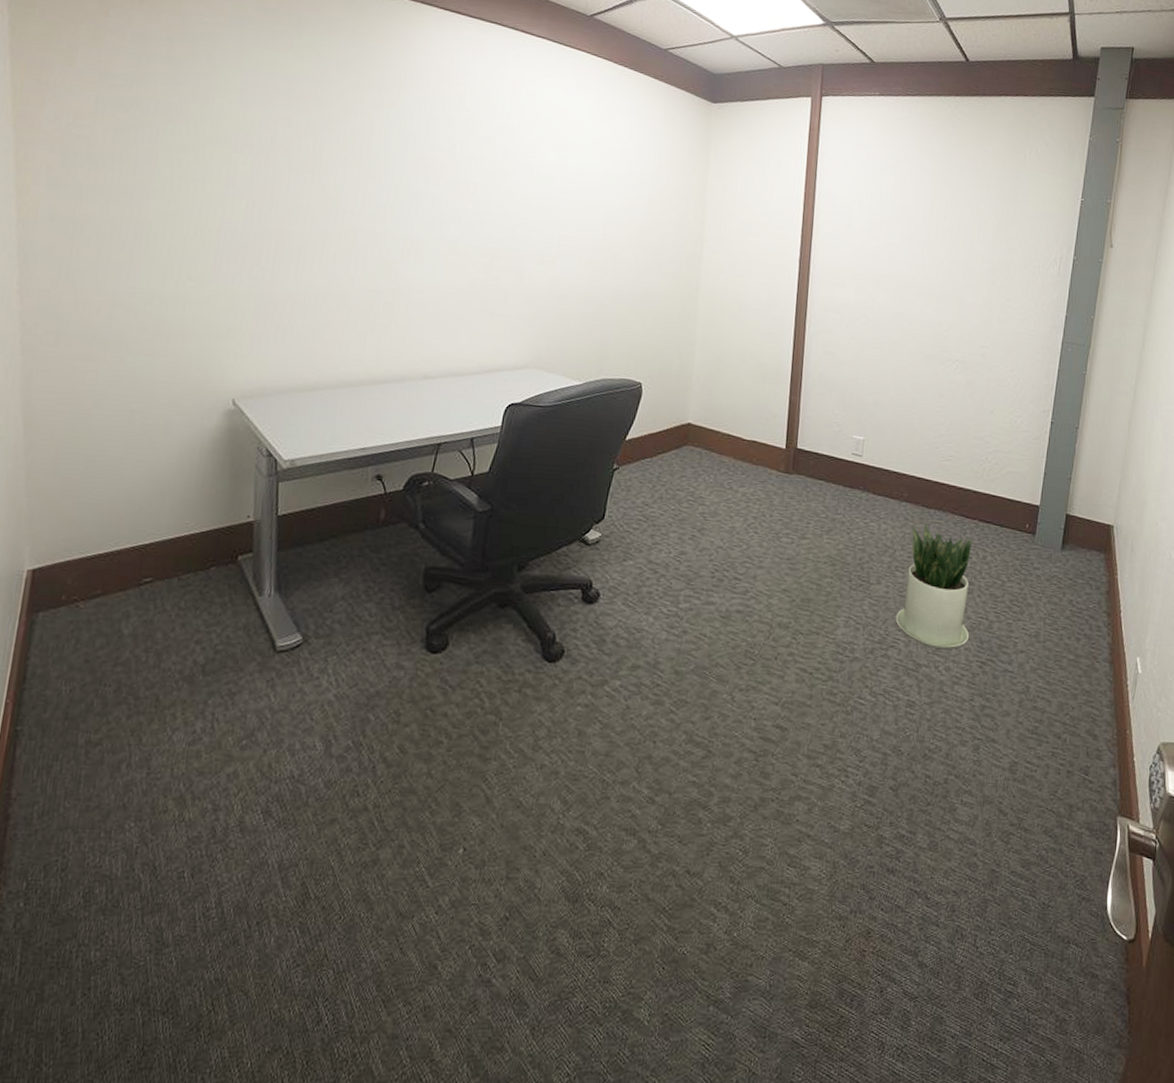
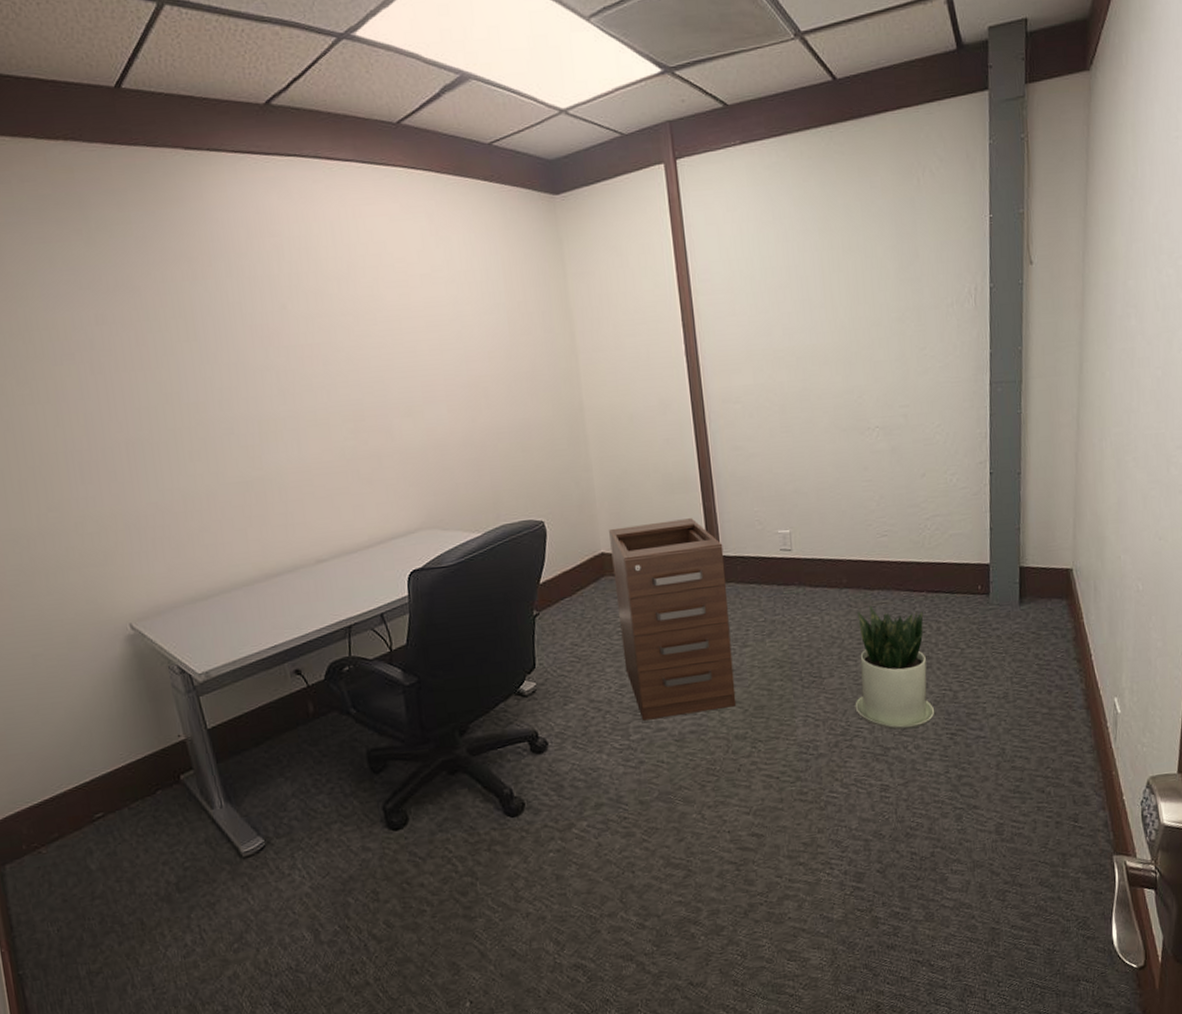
filing cabinet: none [688,403,801,595] -> present [609,518,737,721]

